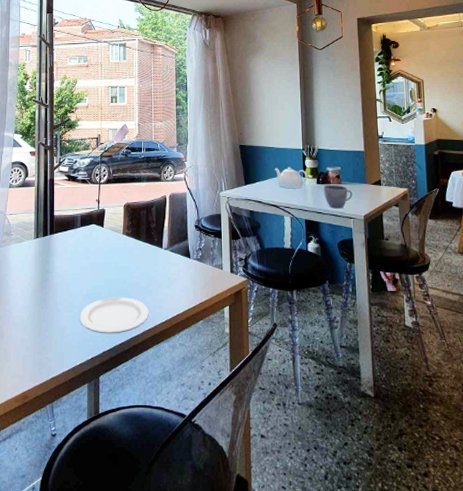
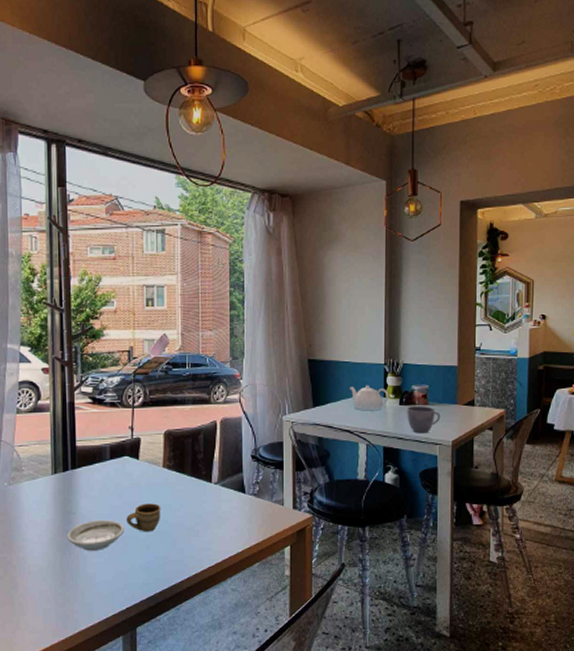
saucer: none [44,279,92,305] -> present [67,520,125,551]
plate: present [79,297,149,334] -> none [111,539,195,582]
cup: none [93,265,121,290] -> present [126,503,161,532]

